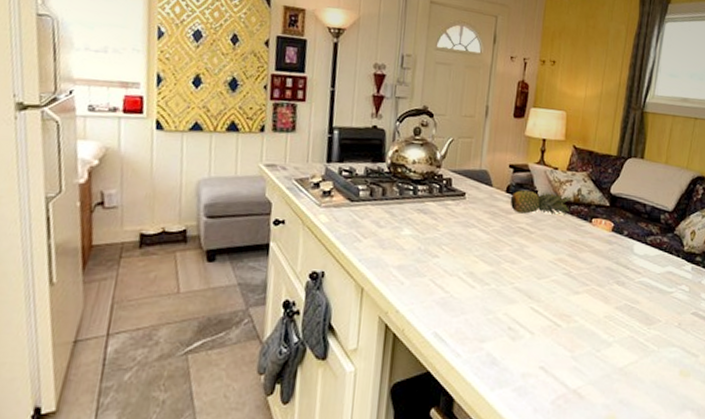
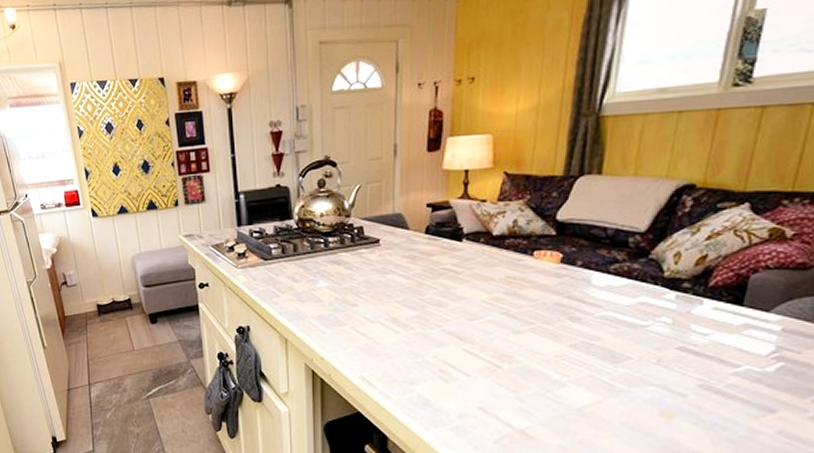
fruit: present [510,190,572,216] -> none [430,227,506,254]

